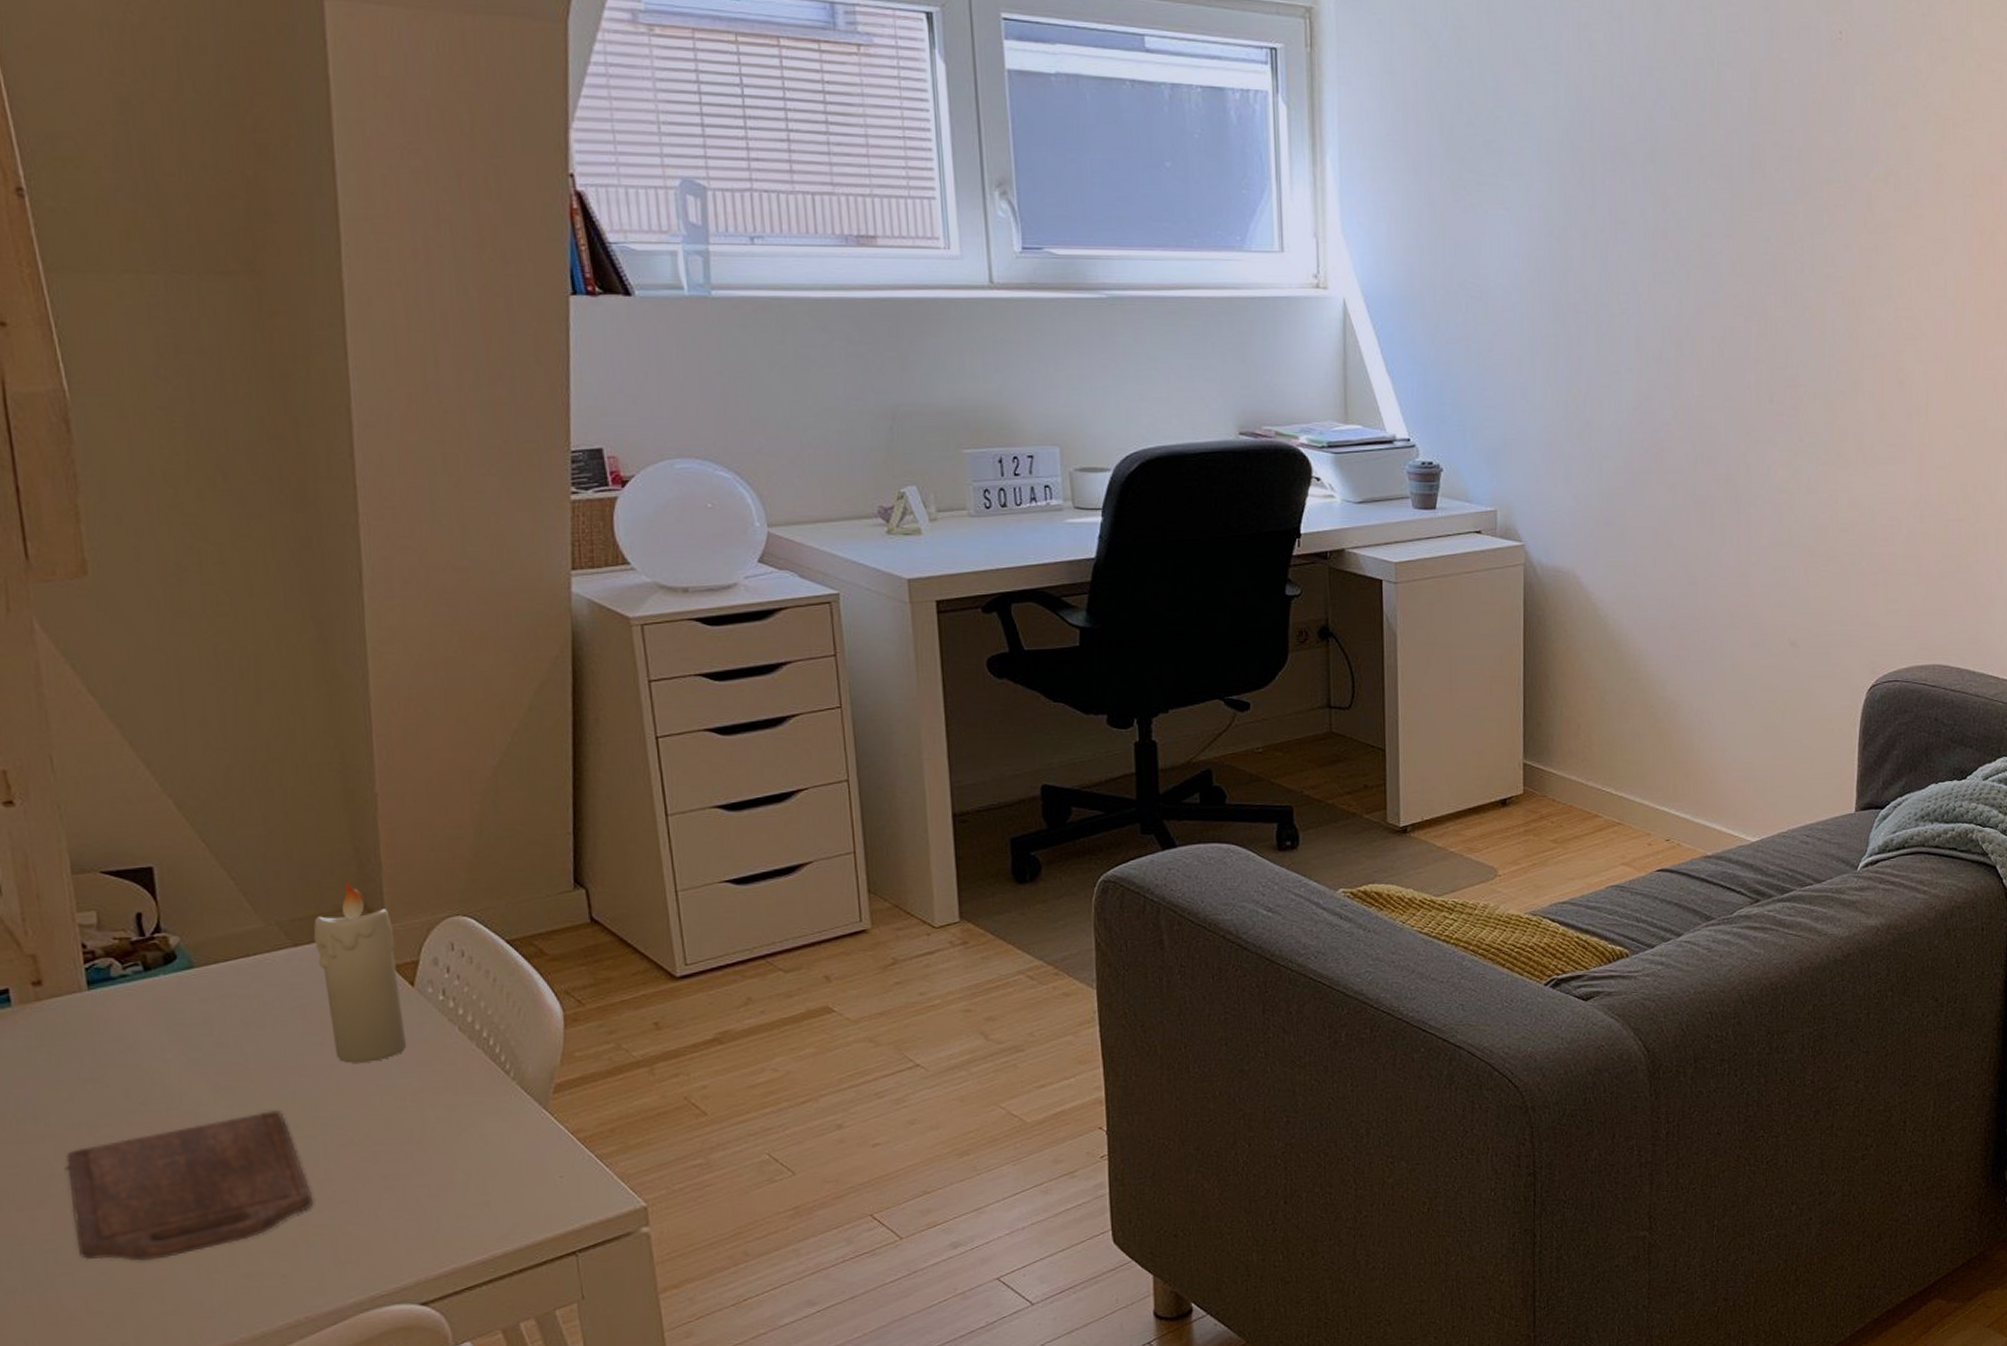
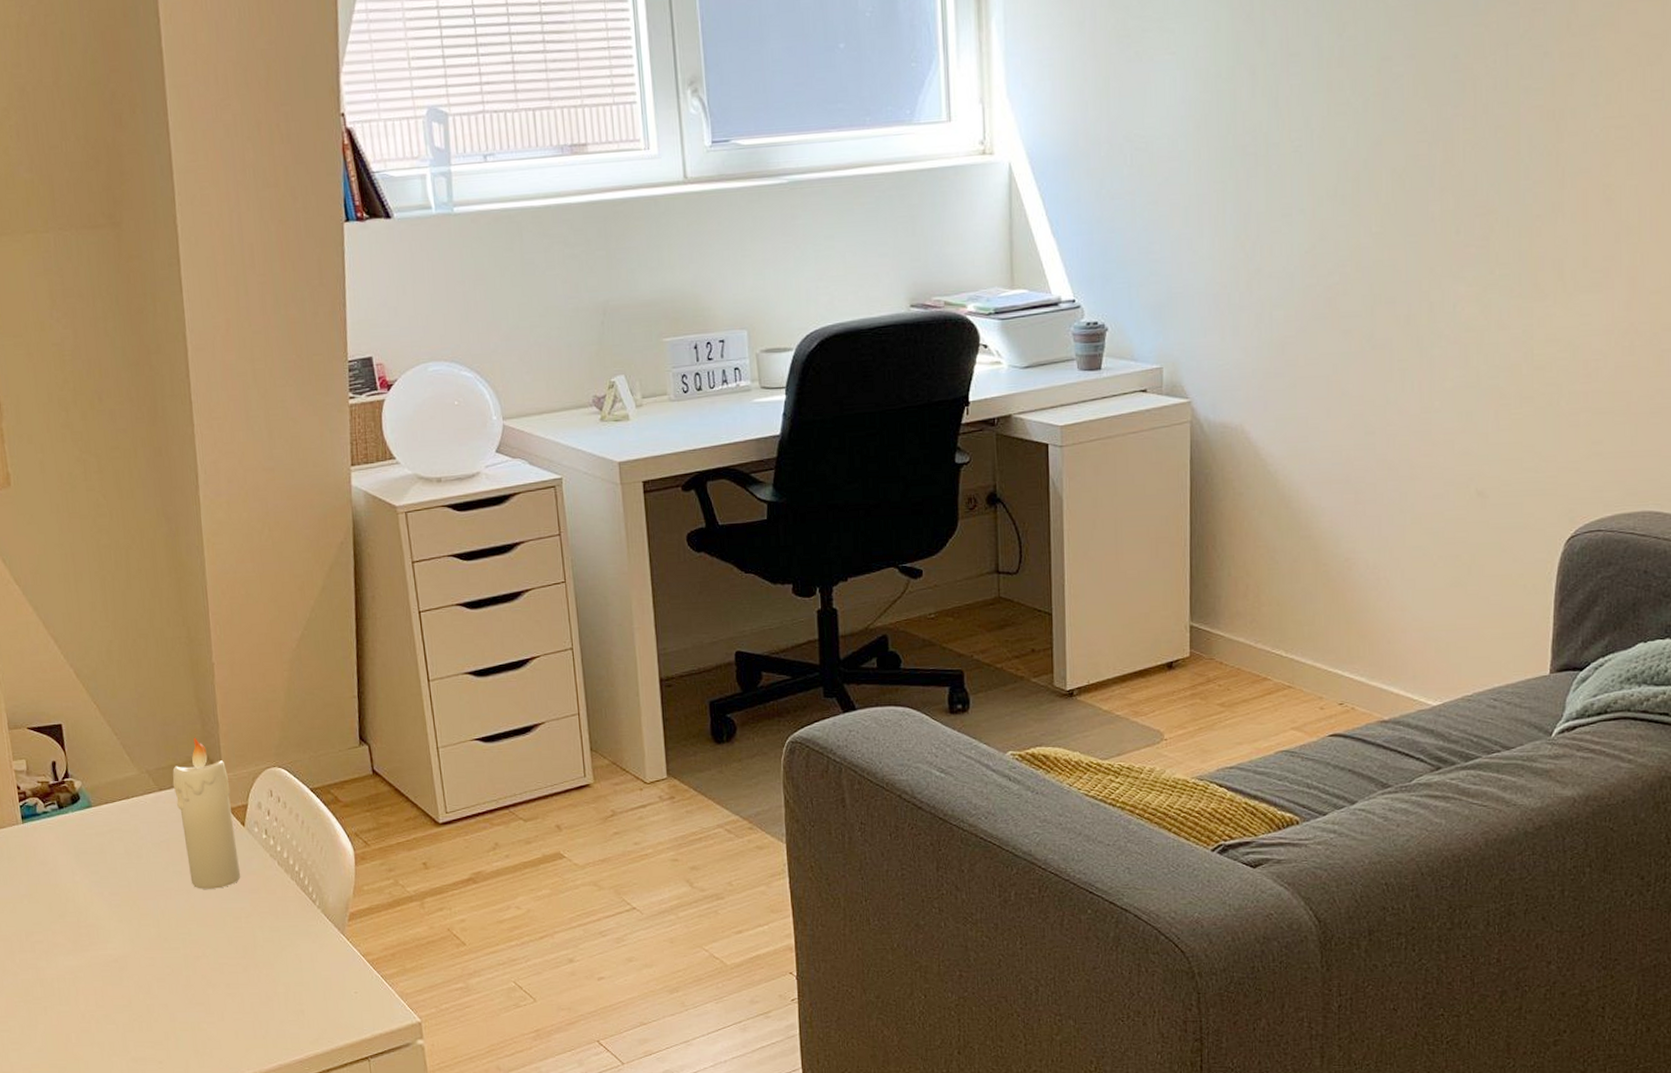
cutting board: present [66,1110,314,1261] -> none [13,926,179,1043]

